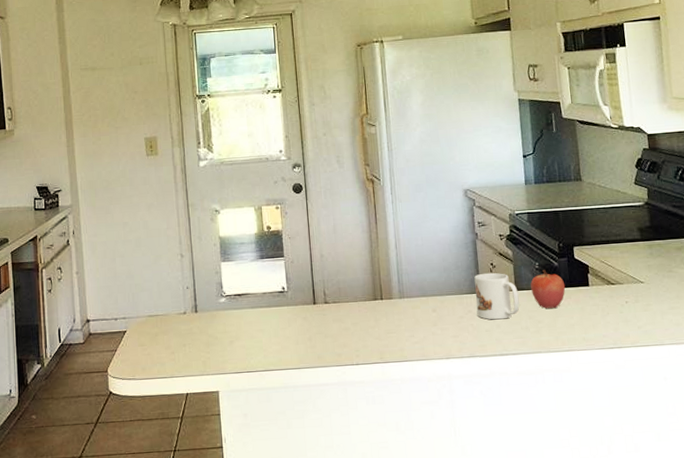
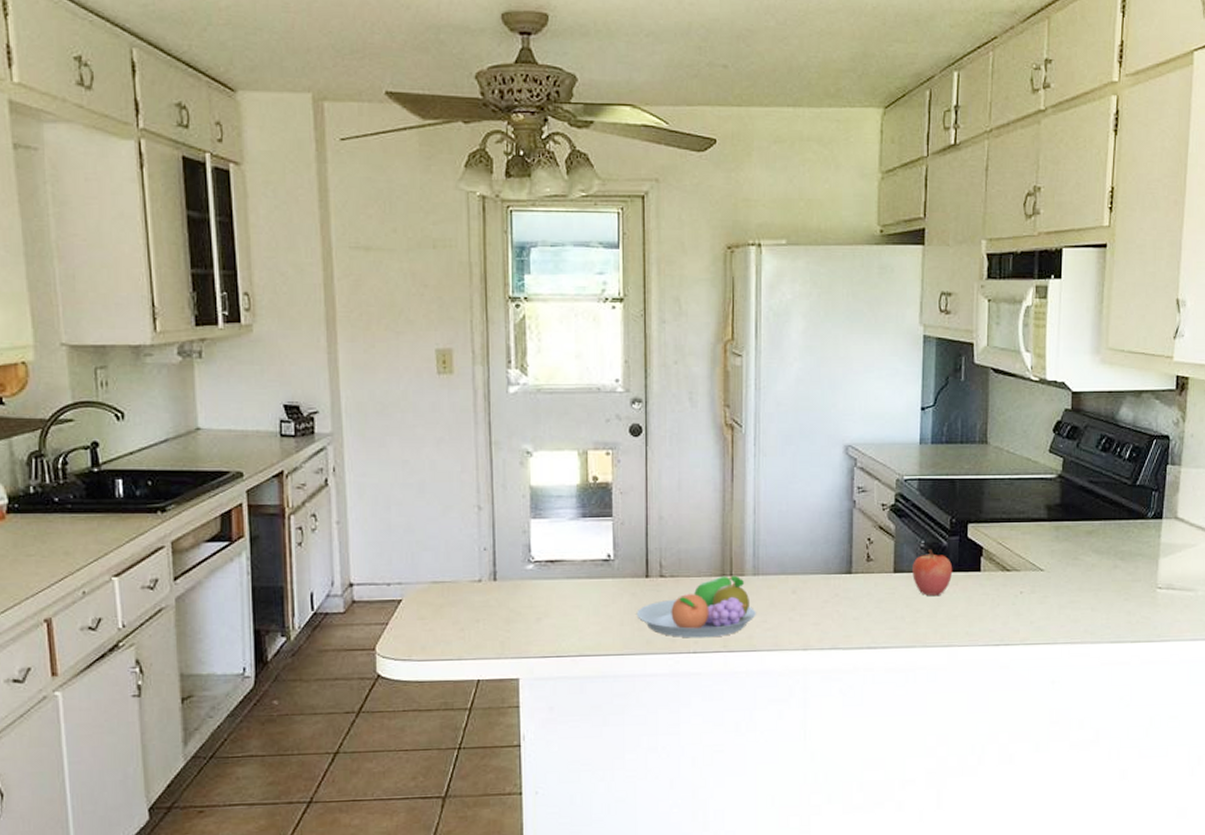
fruit bowl: none [308,299,405,353] -> present [636,575,756,638]
mug: present [474,272,520,320] -> none [845,549,897,606]

